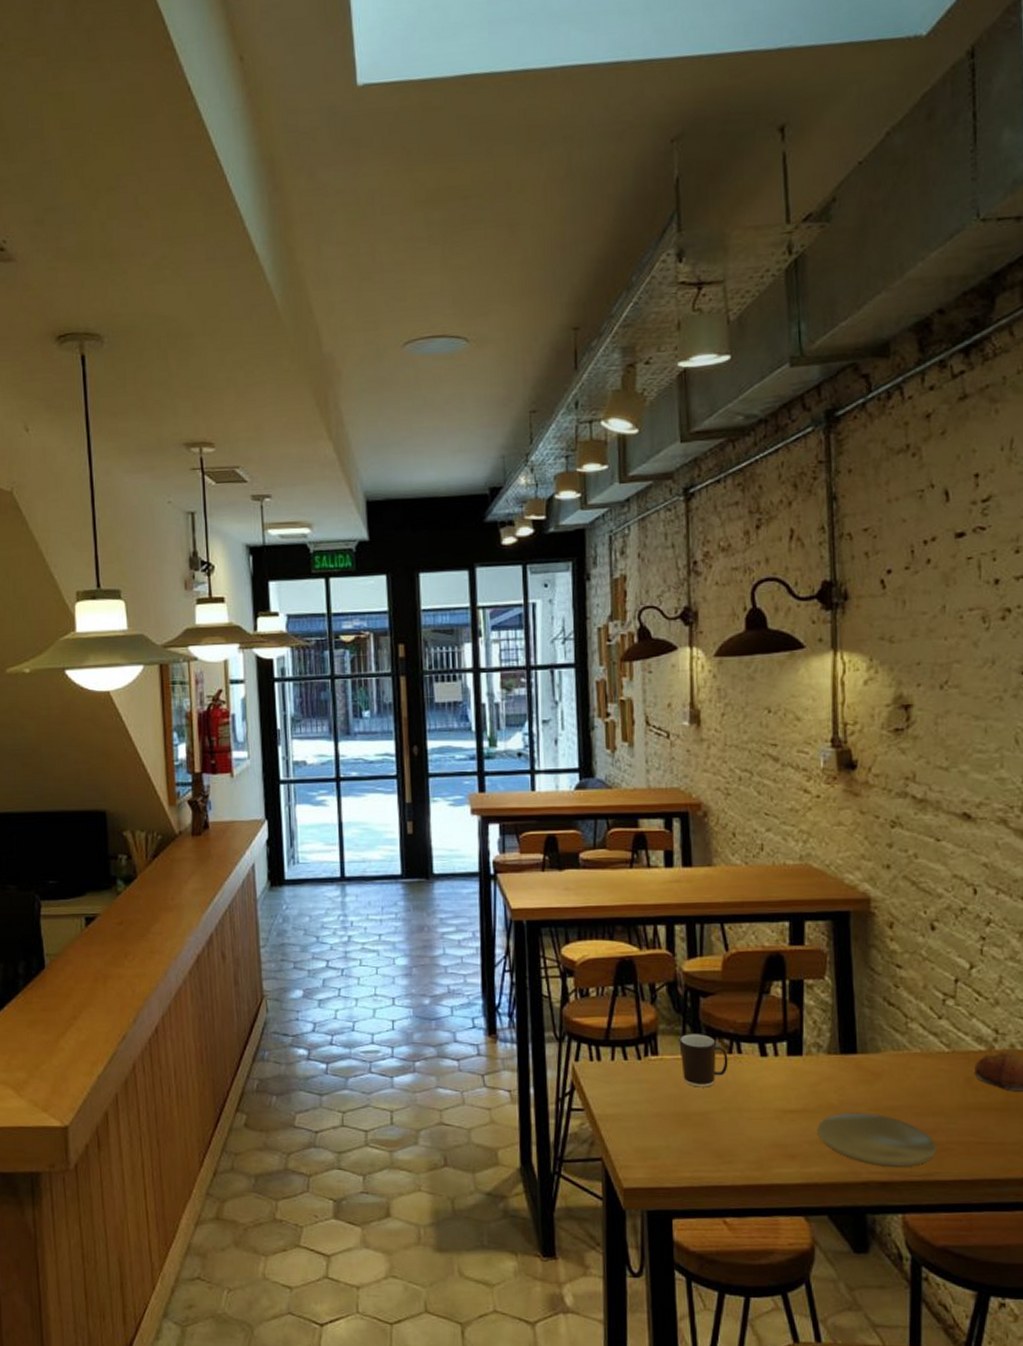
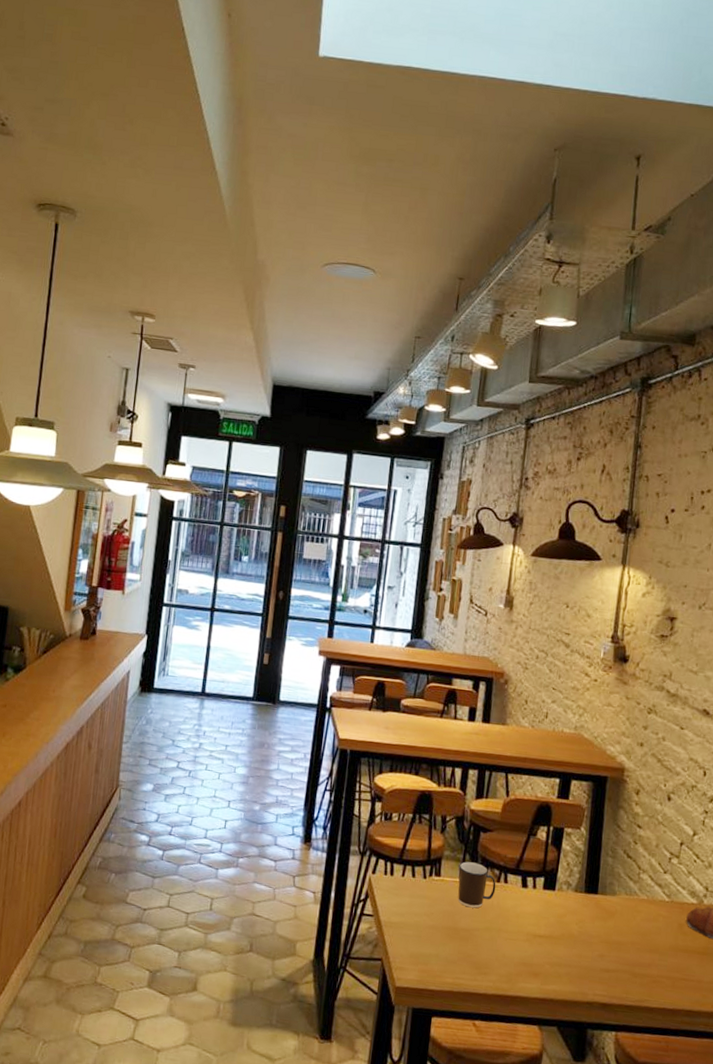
plate: present [817,1112,937,1167] -> none [558,942,649,994]

